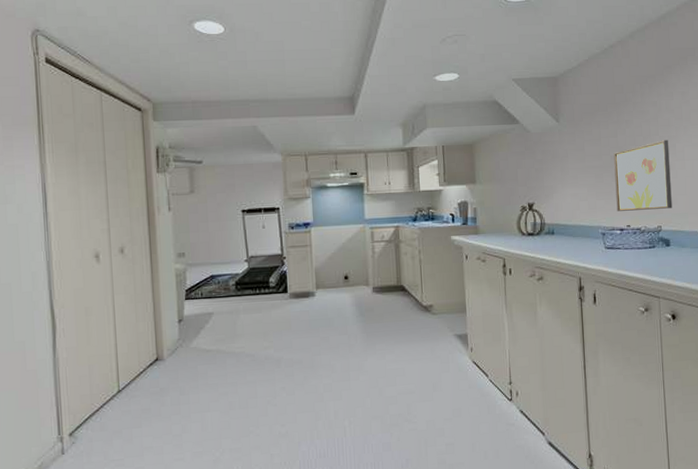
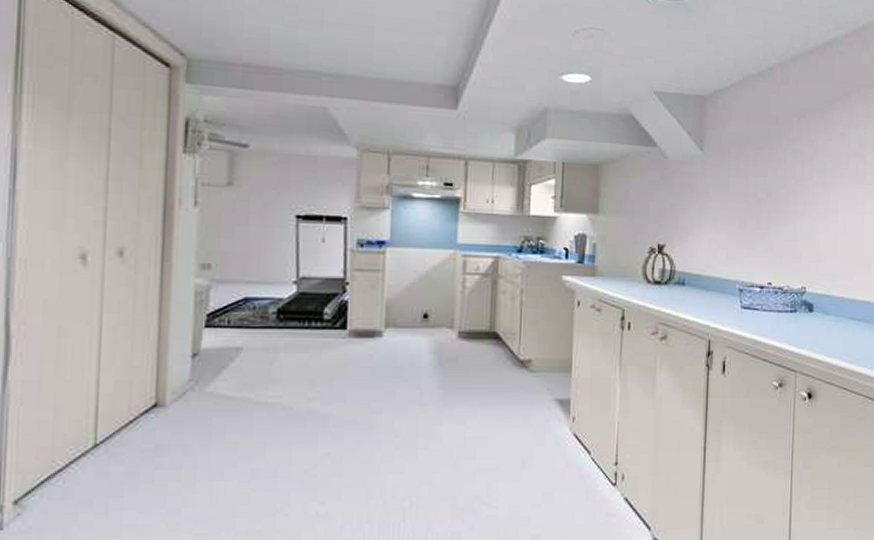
wall art: present [613,140,672,211] -> none [758,186,823,267]

